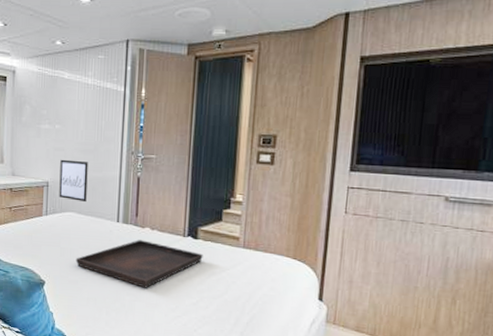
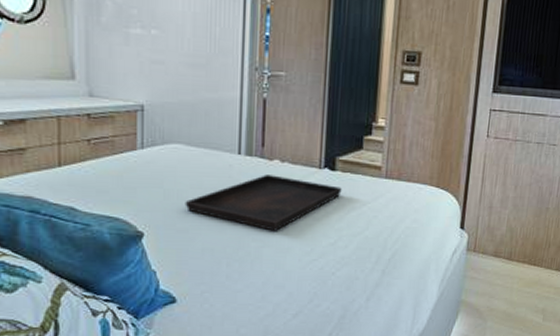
wall art: present [59,159,88,203] -> none [159,75,199,131]

